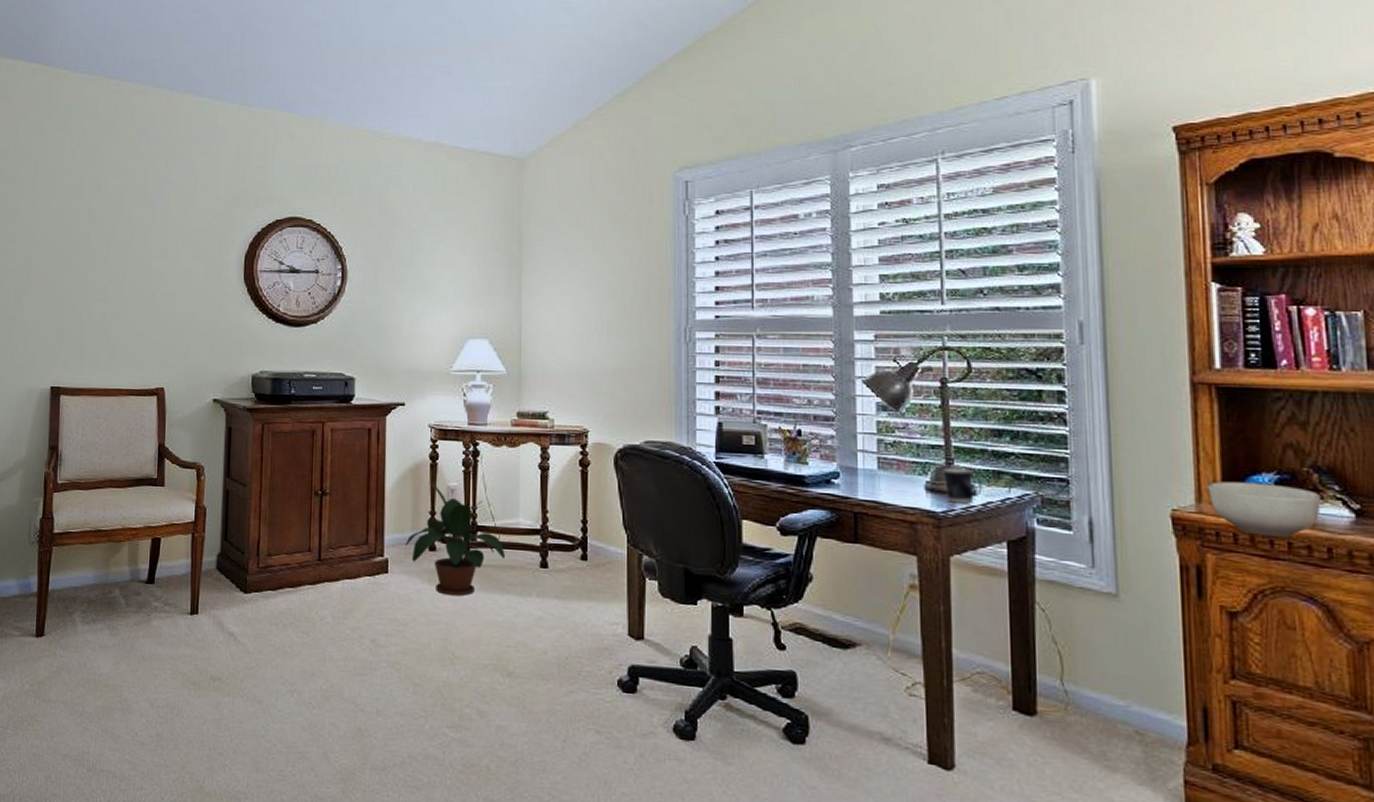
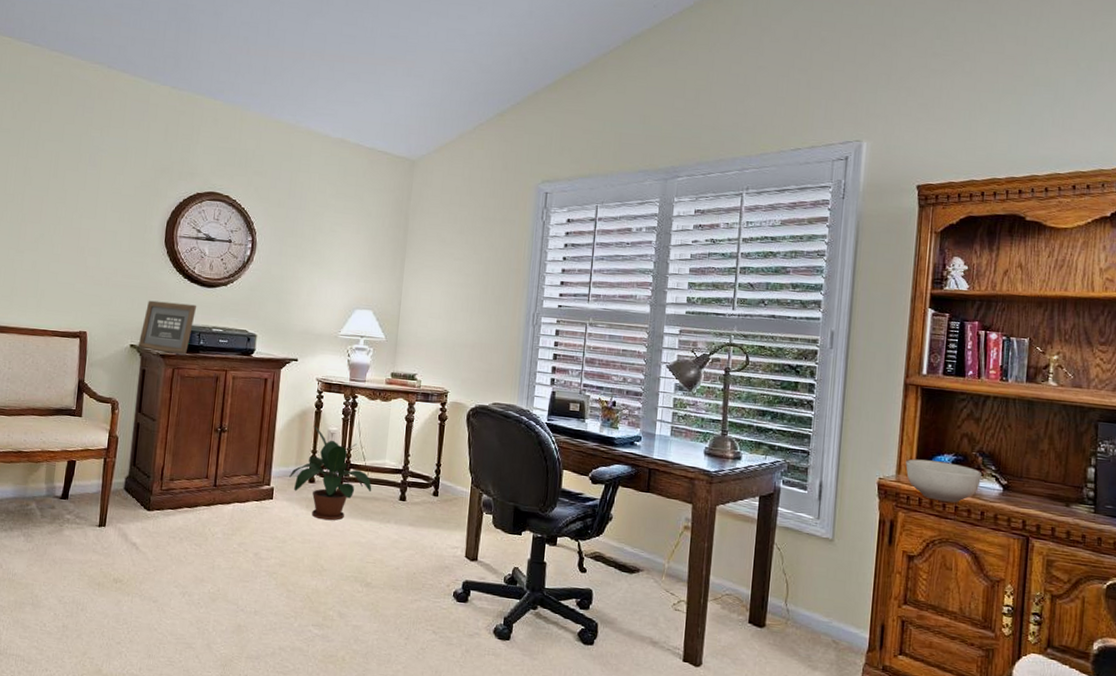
picture frame: none [221,346,285,407] -> present [137,300,197,355]
mug: present [942,467,983,503] -> none [718,437,747,466]

